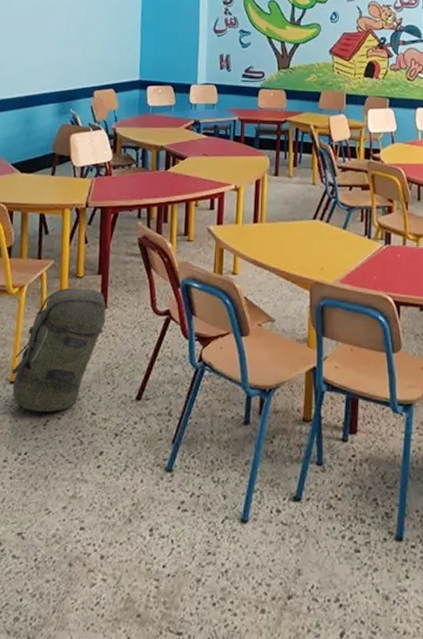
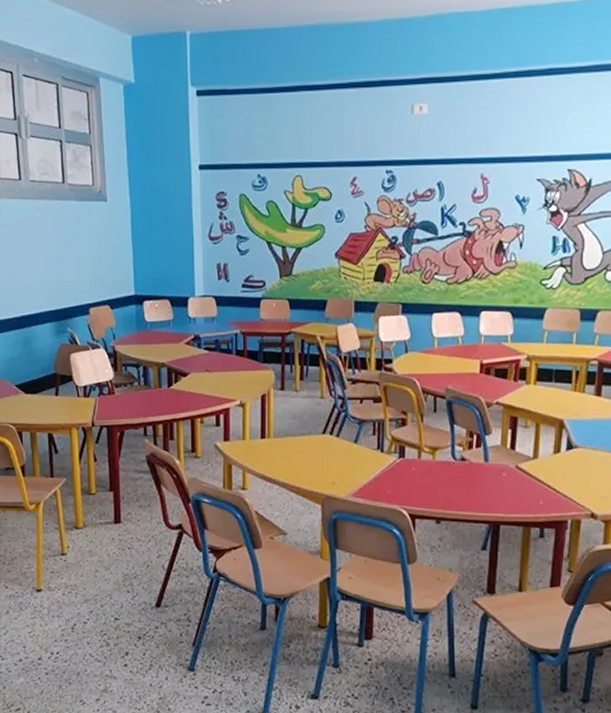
backpack: present [11,288,107,412] -> none [37,504,121,617]

